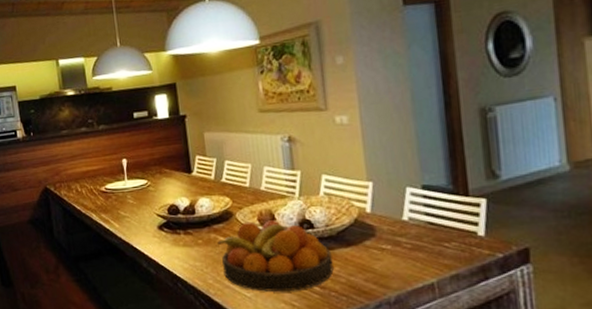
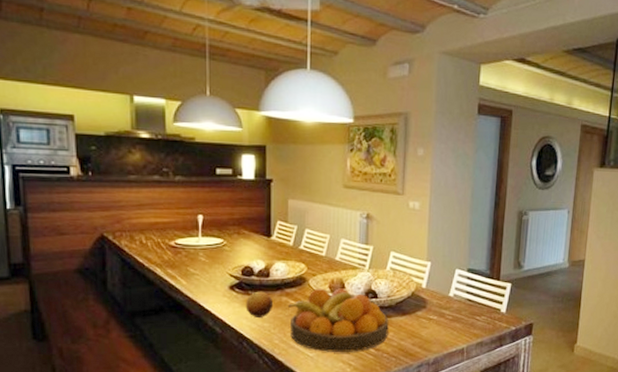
fruit: none [175,229,203,257] -> present [246,291,274,318]

